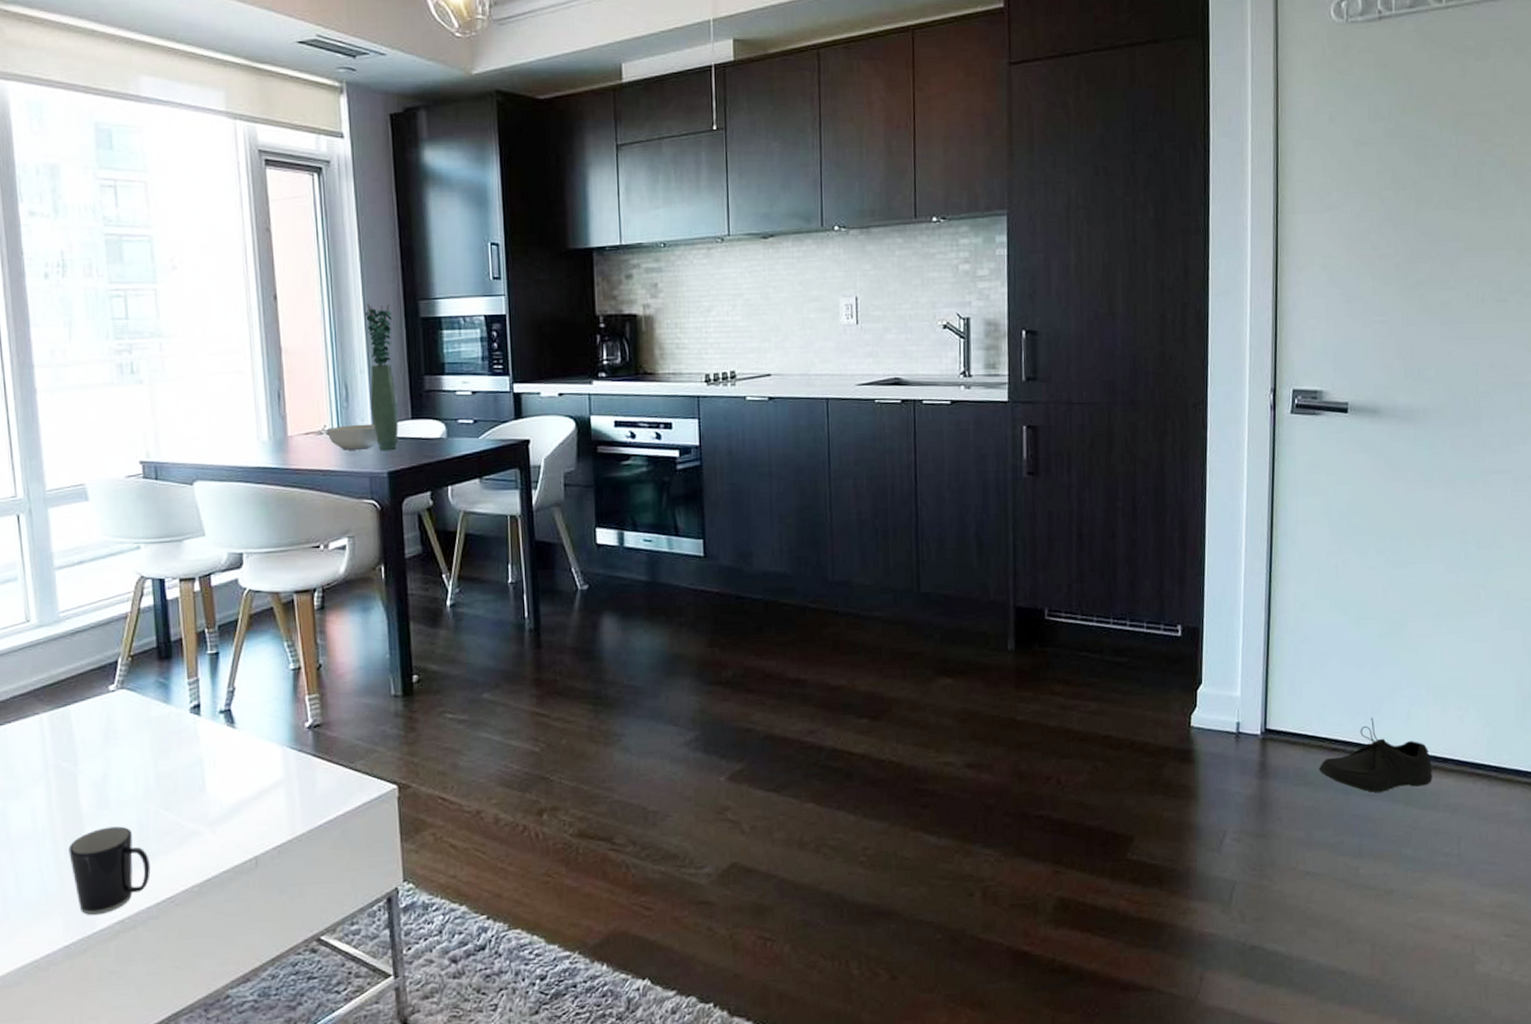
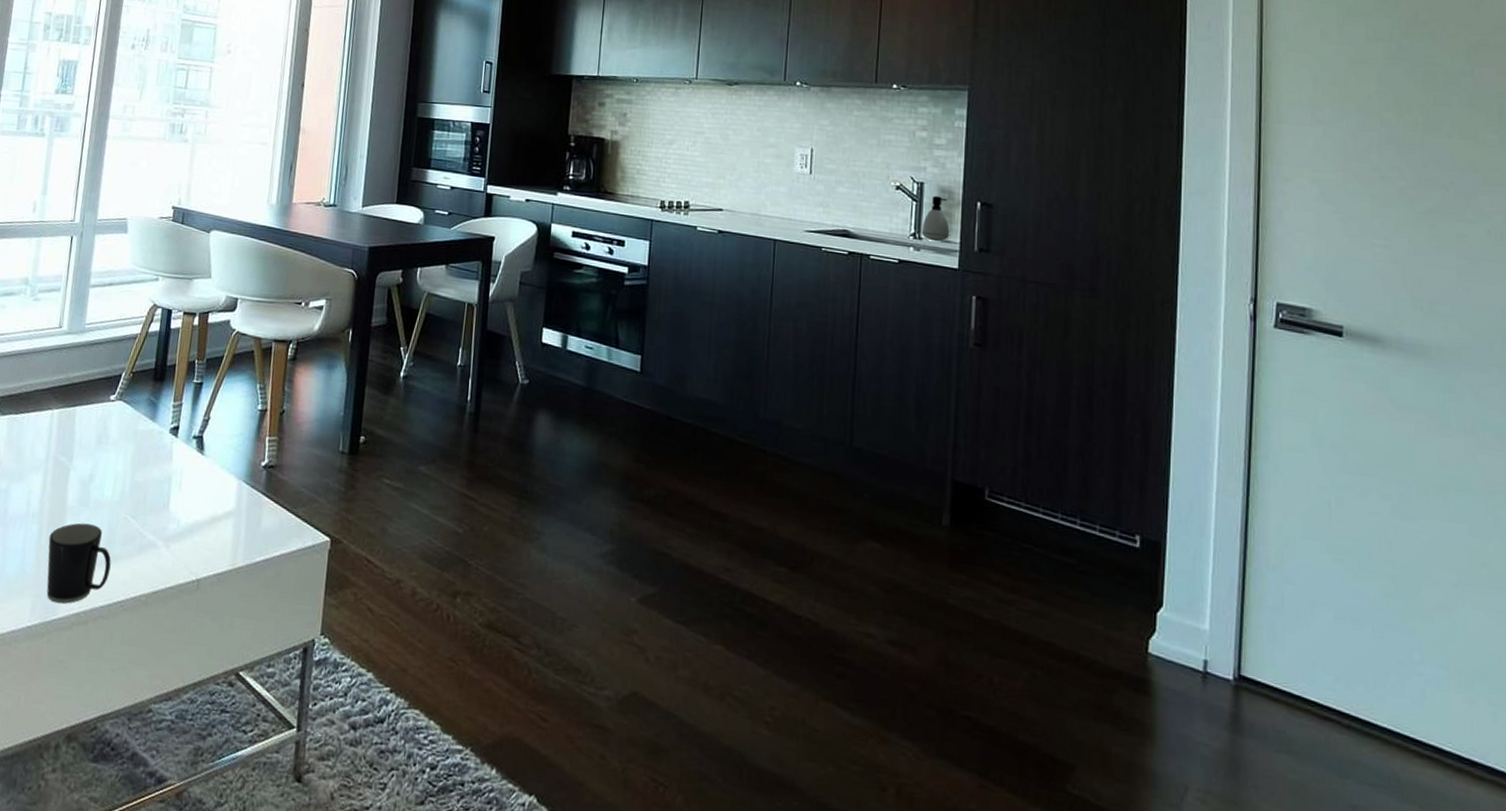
bowl: present [326,424,377,450] -> none [324,200,366,224]
vase: present [364,303,399,451] -> none [363,99,394,229]
soap dispenser: none [970,329,998,377] -> present [921,195,950,242]
shoe: present [1318,717,1432,793] -> none [1305,689,1456,790]

